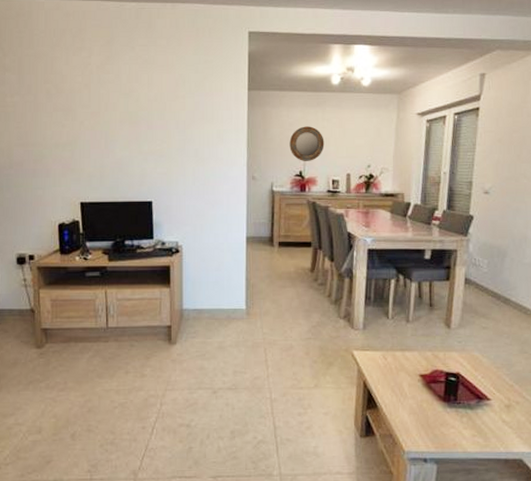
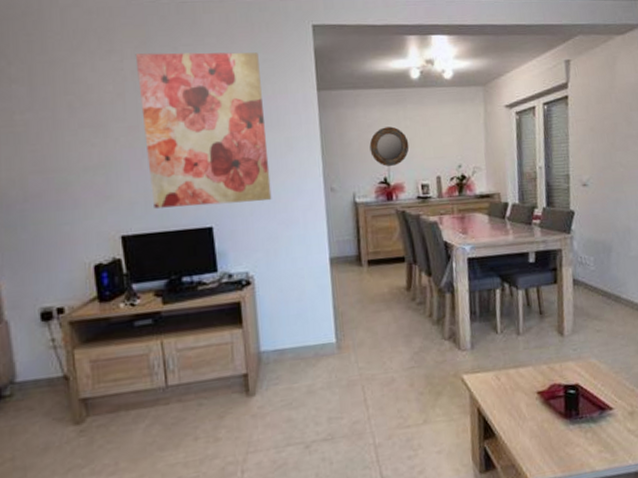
wall art: none [100,51,202,183] -> present [135,52,272,209]

